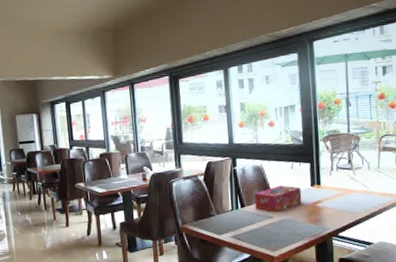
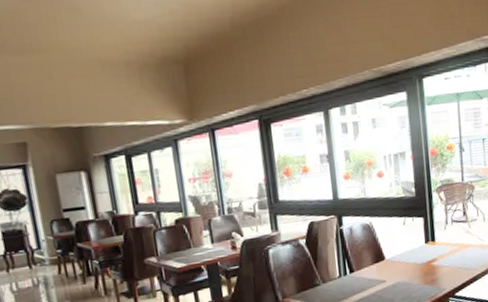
tissue box: present [254,185,302,213] -> none [364,244,416,276]

